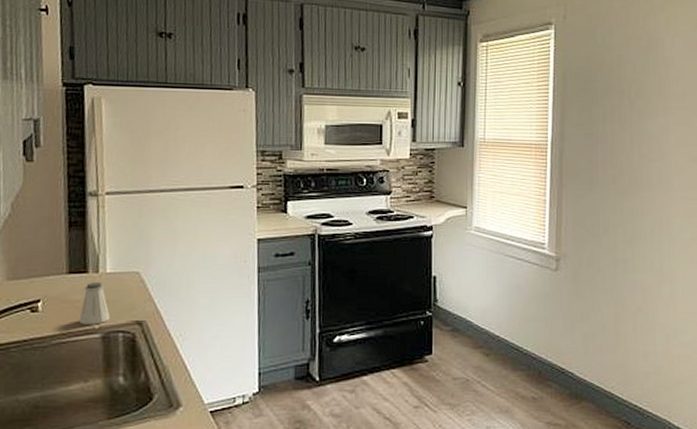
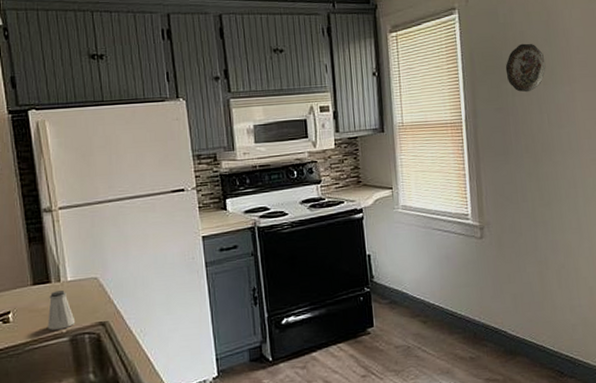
decorative plate: none [599,68,642,120] -> present [505,43,546,93]

